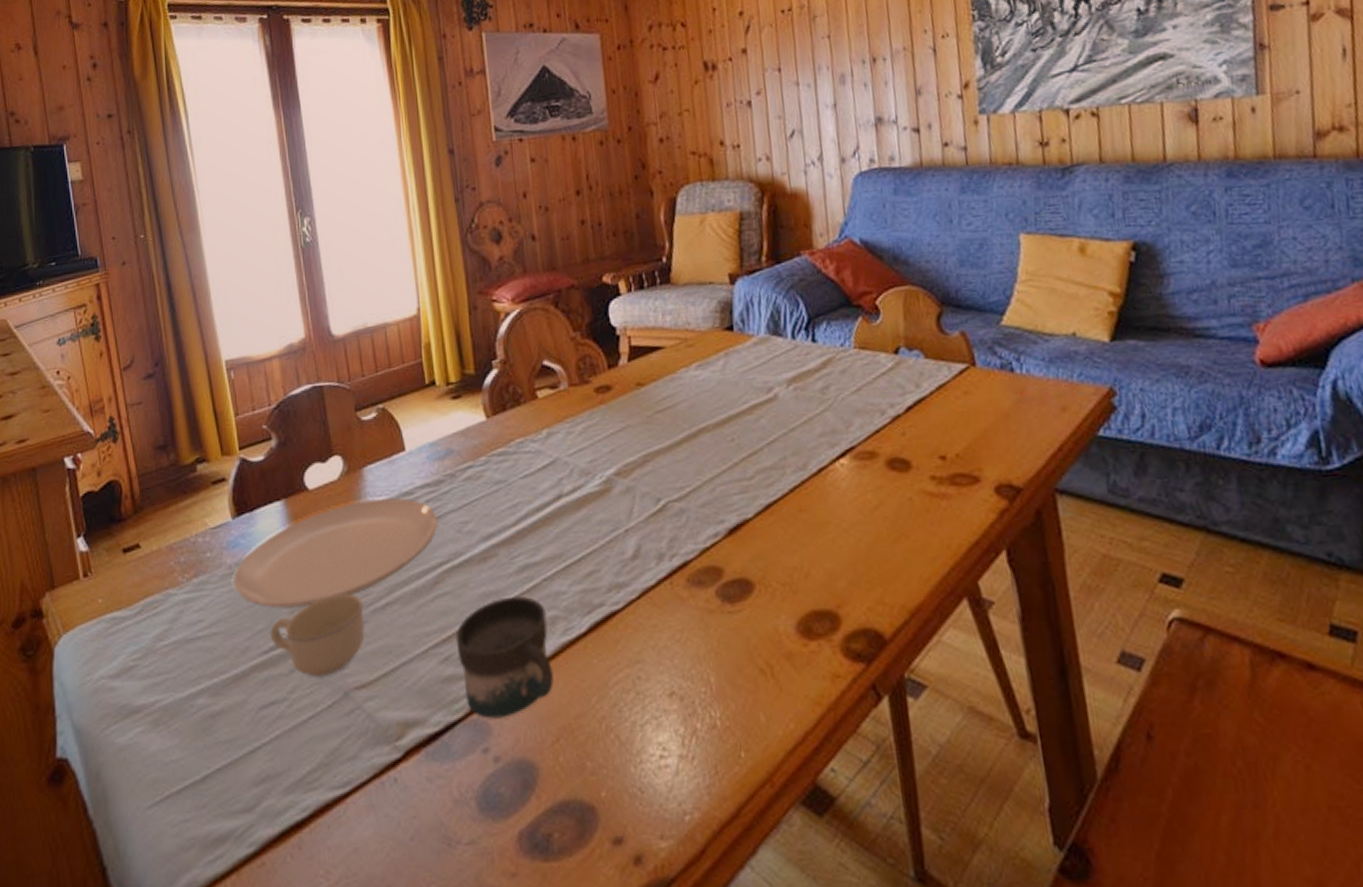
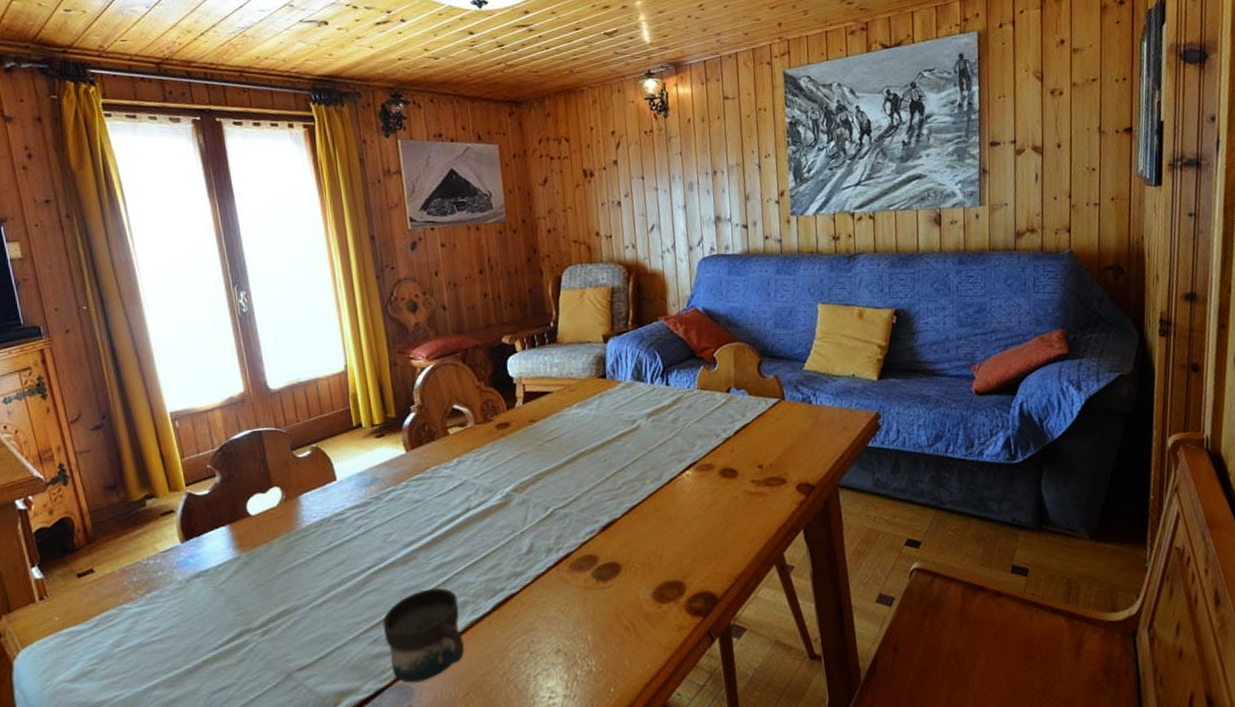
plate: present [234,498,438,608] -> none [184,518,366,613]
cup: present [270,593,365,677] -> none [219,596,305,664]

